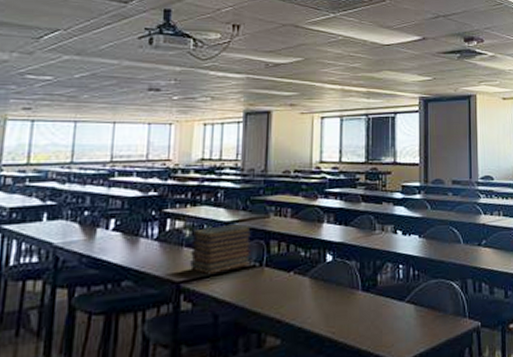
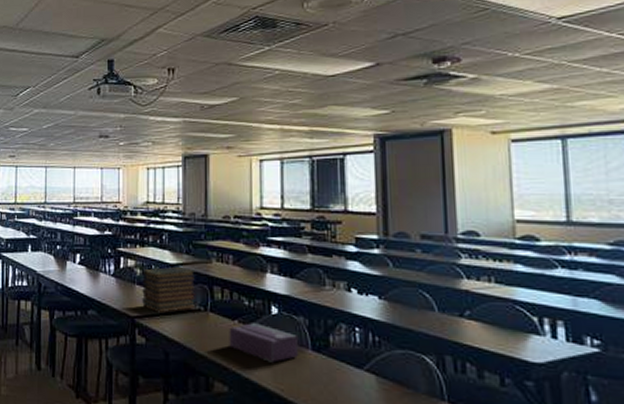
tissue box: none [283,272,351,308] -> present [229,323,299,363]

